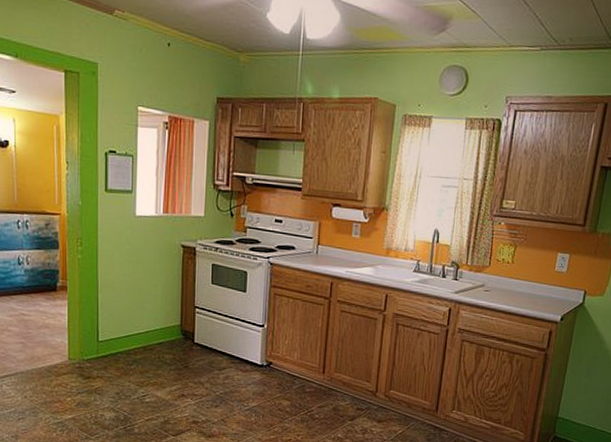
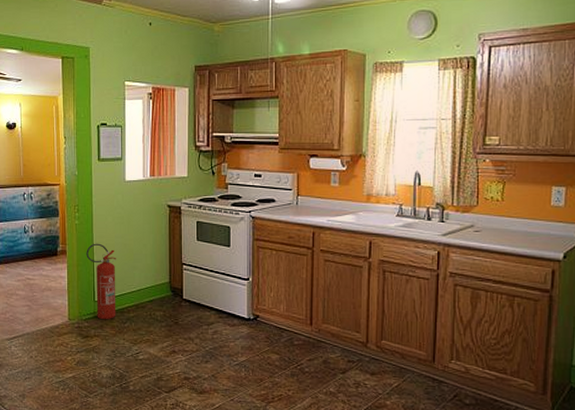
fire extinguisher: none [89,280,123,361] -> present [86,243,116,320]

